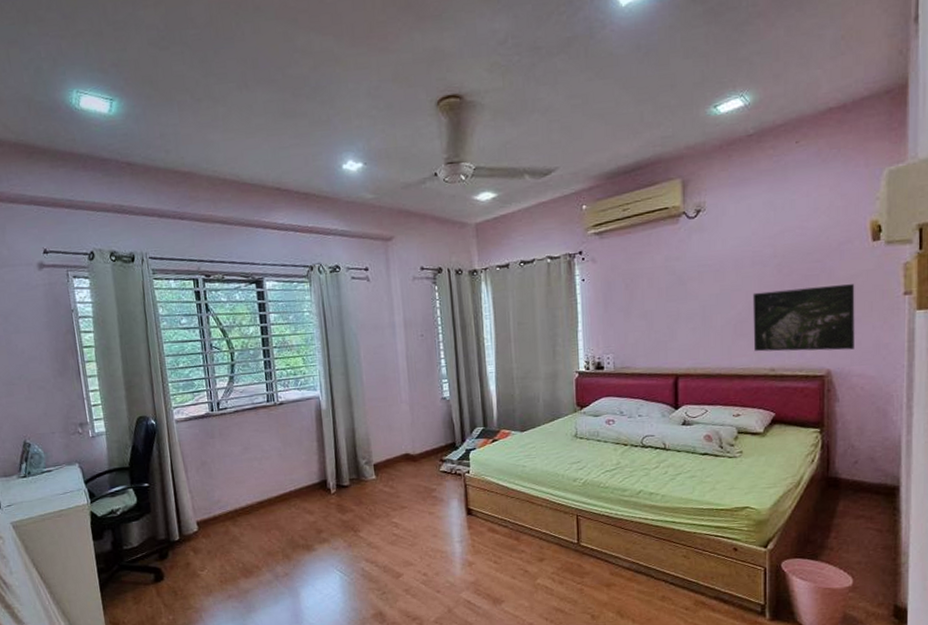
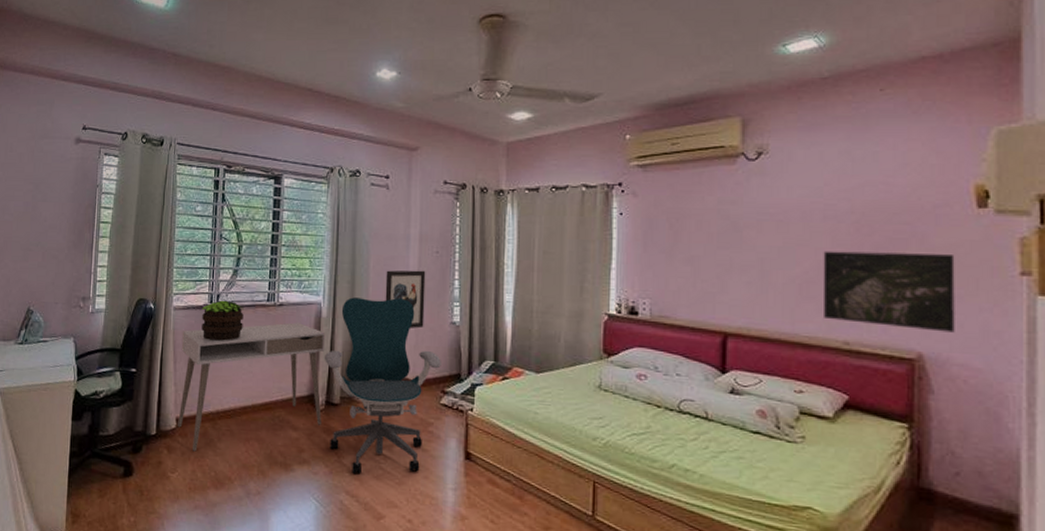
desk: none [188,418,335,549] -> present [178,322,326,452]
potted plant: none [204,406,248,446] -> present [202,300,244,341]
office chair: none [330,382,437,544] -> present [325,297,441,474]
wall art: none [376,354,418,408] -> present [385,270,426,329]

